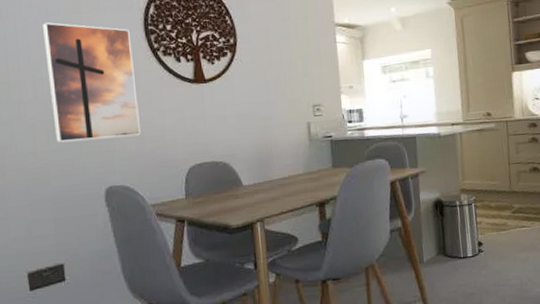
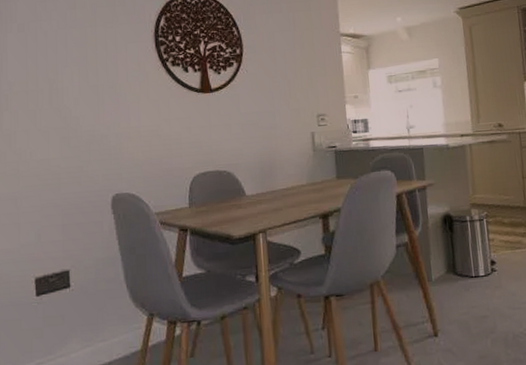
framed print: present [43,22,141,143] -> none [61,35,148,150]

